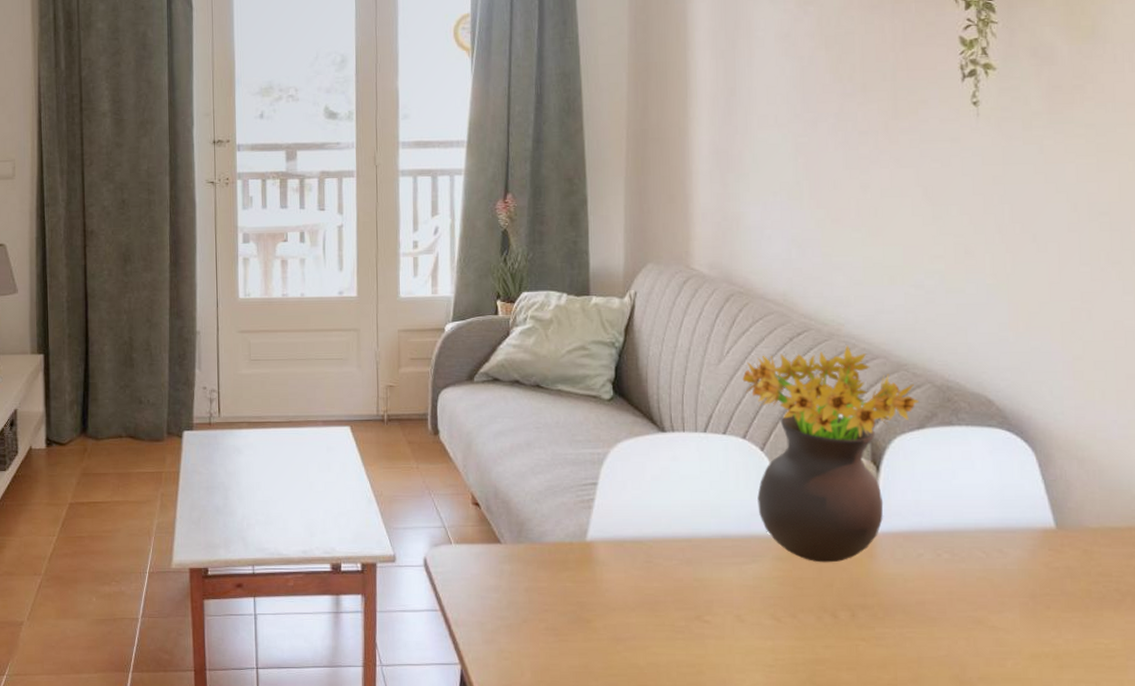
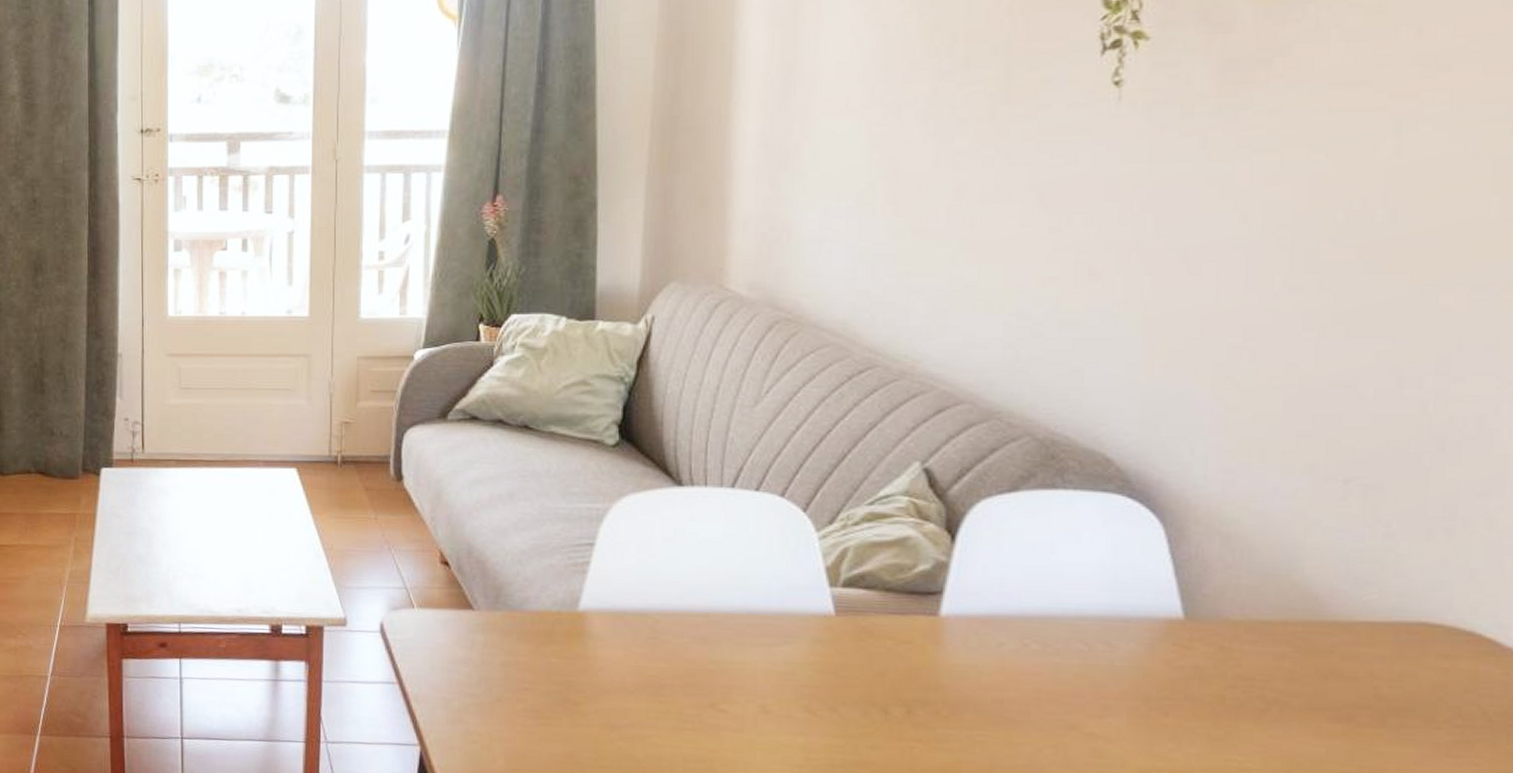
flower arrangement: present [742,345,920,563] -> none [784,387,1014,649]

